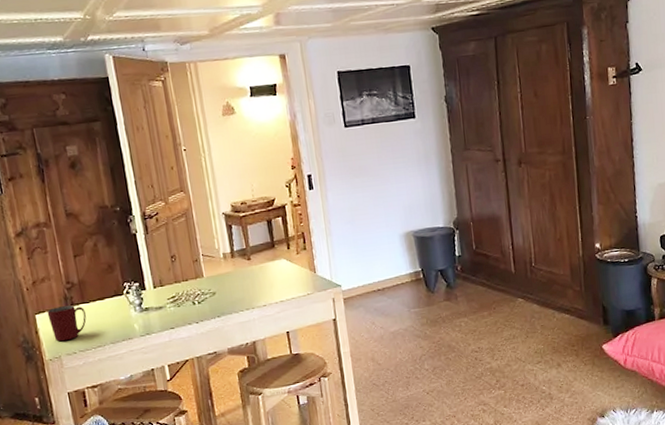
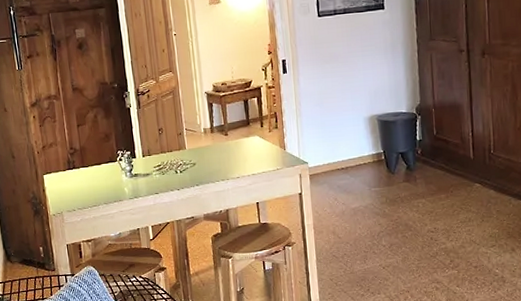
mug: present [47,305,87,342] -> none [53,168,85,200]

